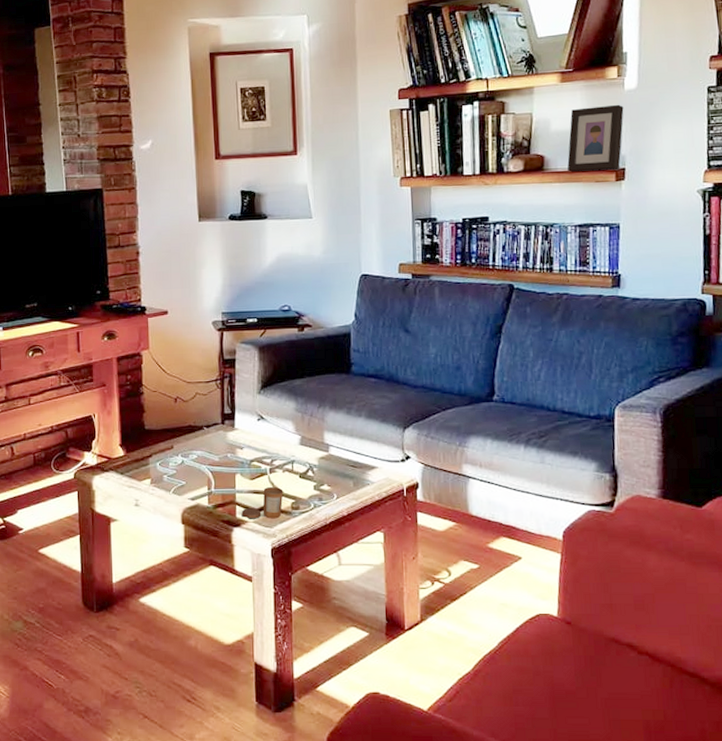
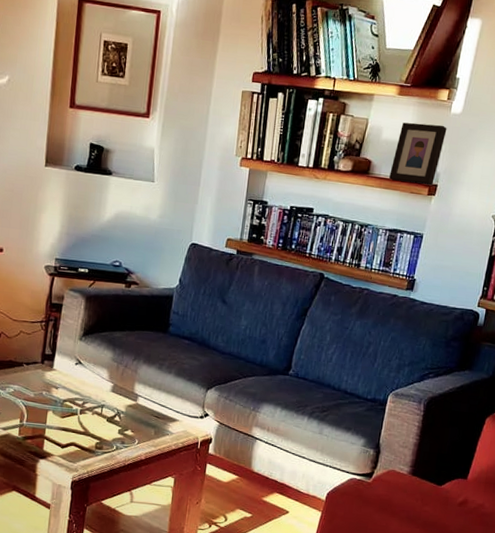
candle: present [241,486,284,519] -> none [48,426,90,456]

